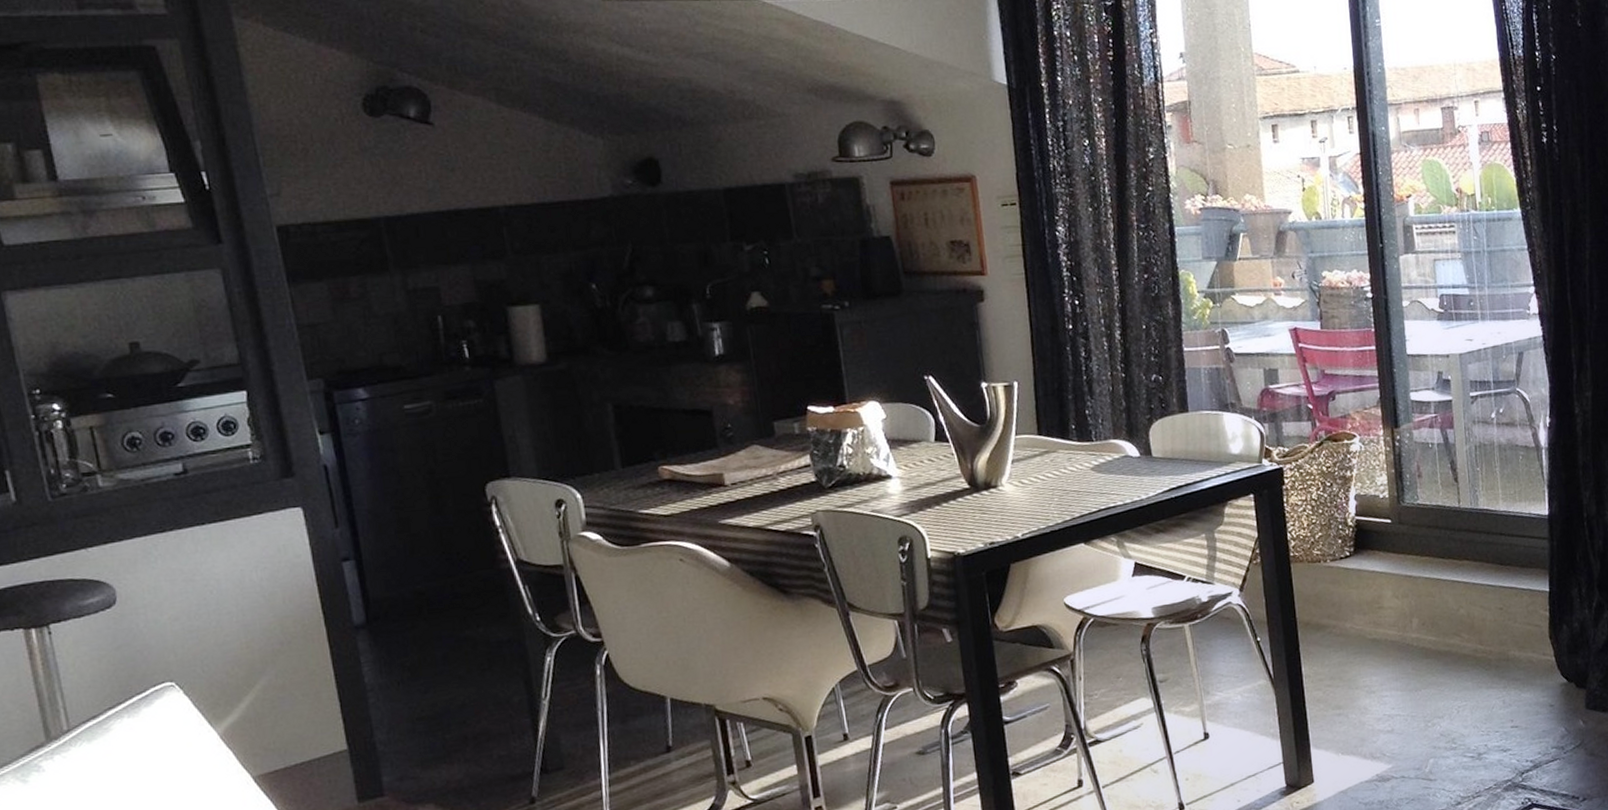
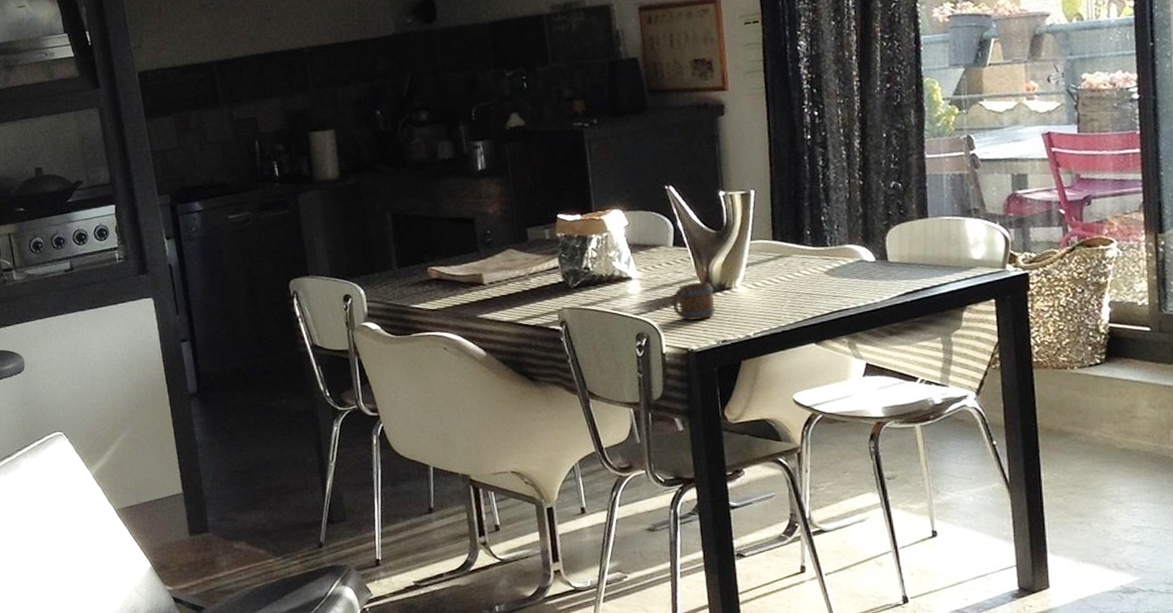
mug: none [935,480,982,522] -> present [672,282,716,321]

